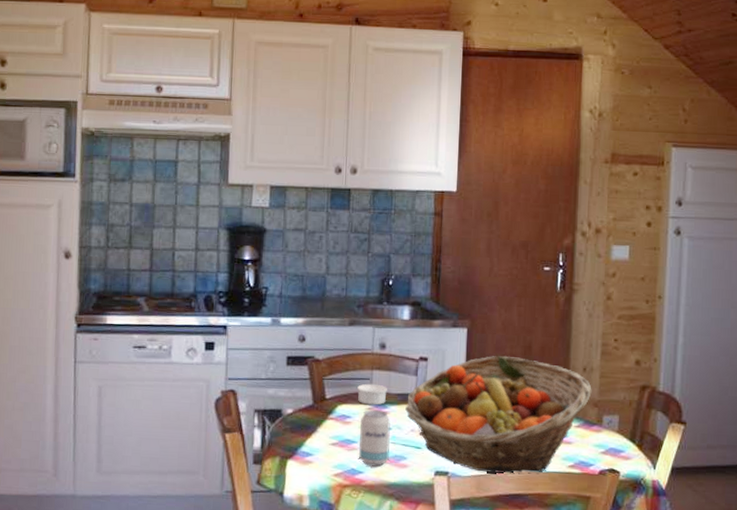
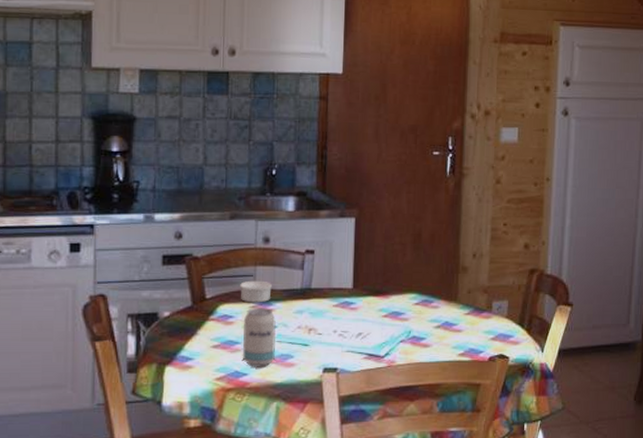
fruit basket: present [405,355,592,475] -> none [291,244,482,366]

